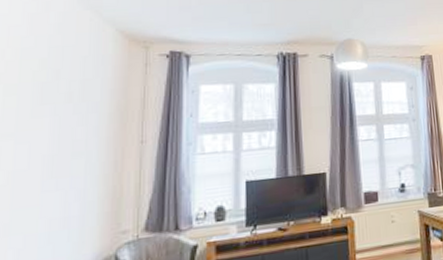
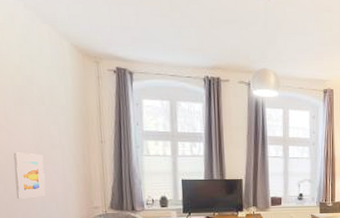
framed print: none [11,165,60,231] -> present [13,152,45,199]

